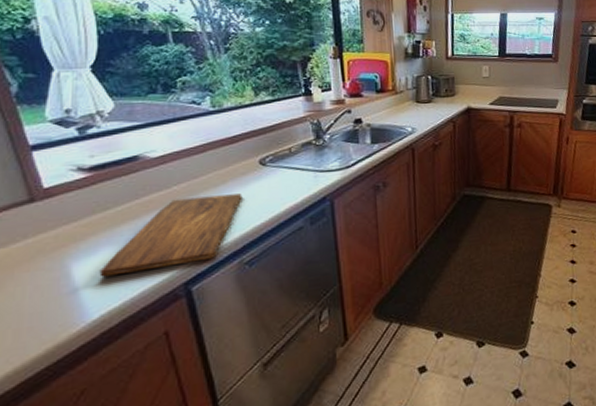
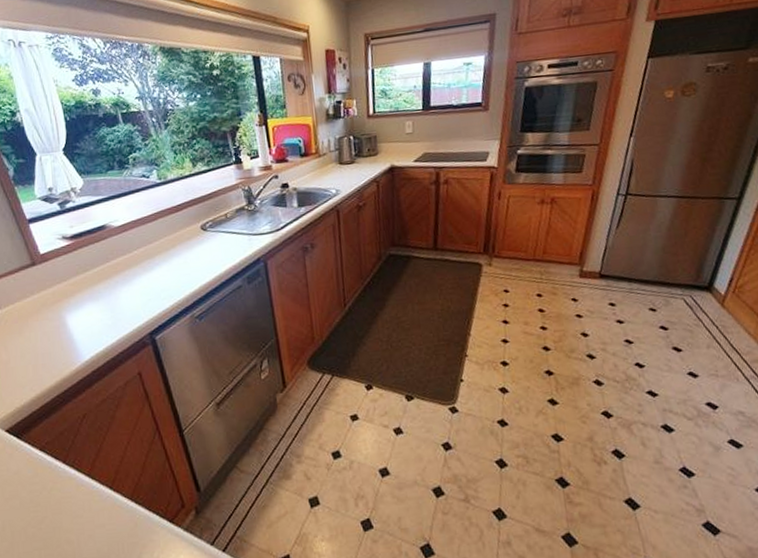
cutting board: present [99,193,242,277] -> none [86,256,190,327]

